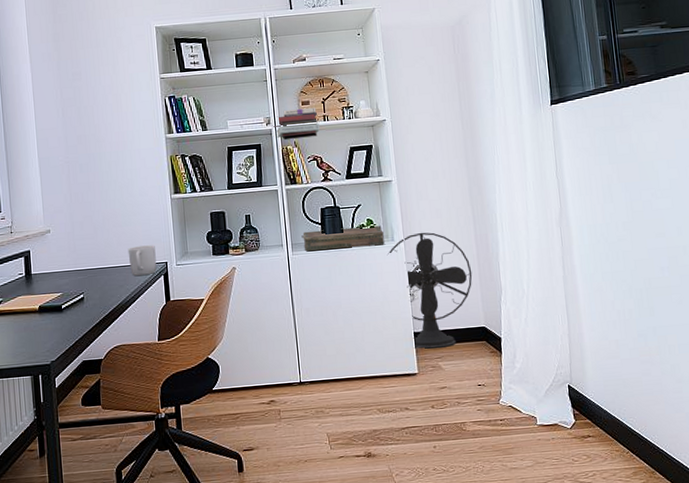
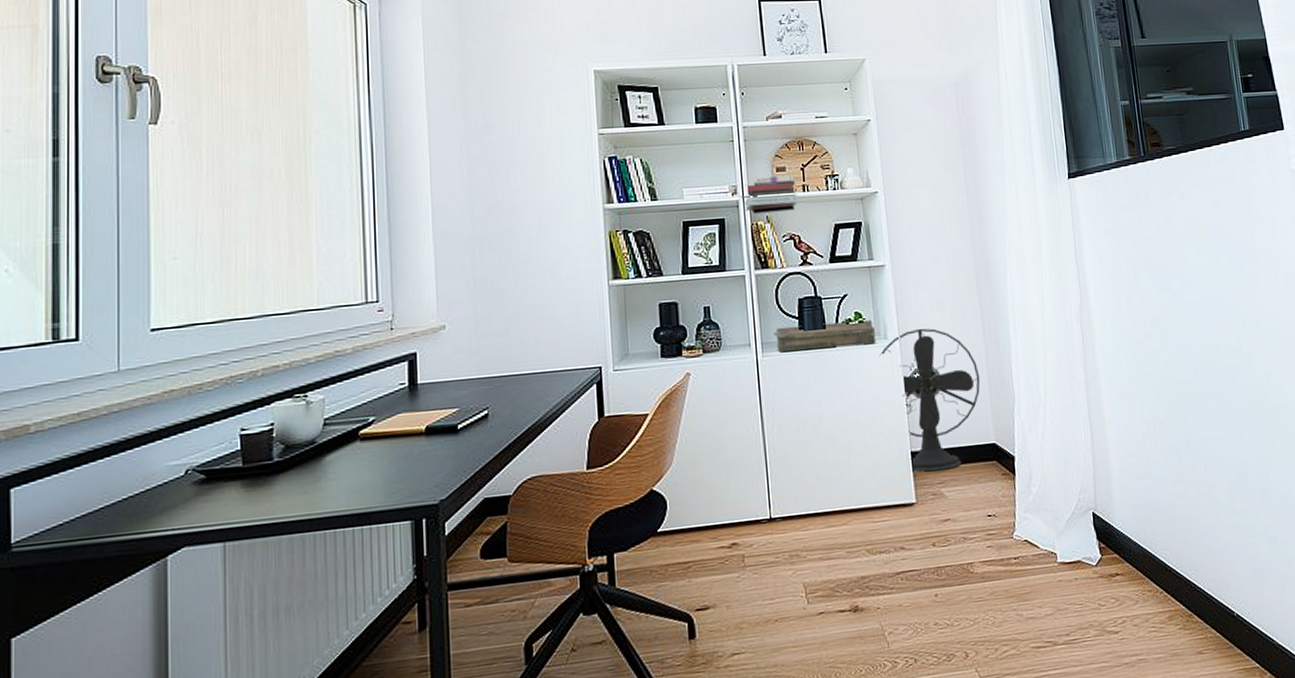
mug: present [127,245,157,276] -> none [549,345,588,385]

